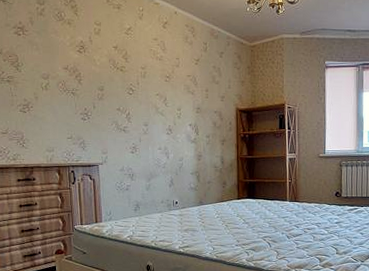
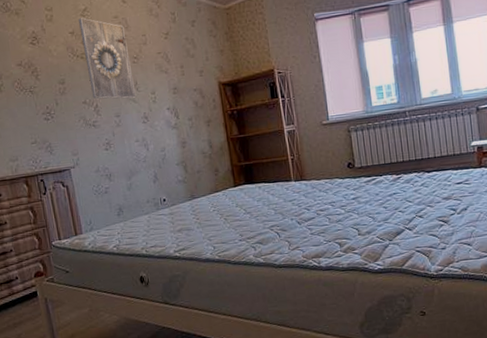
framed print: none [123,35,164,111] -> present [79,18,137,99]

